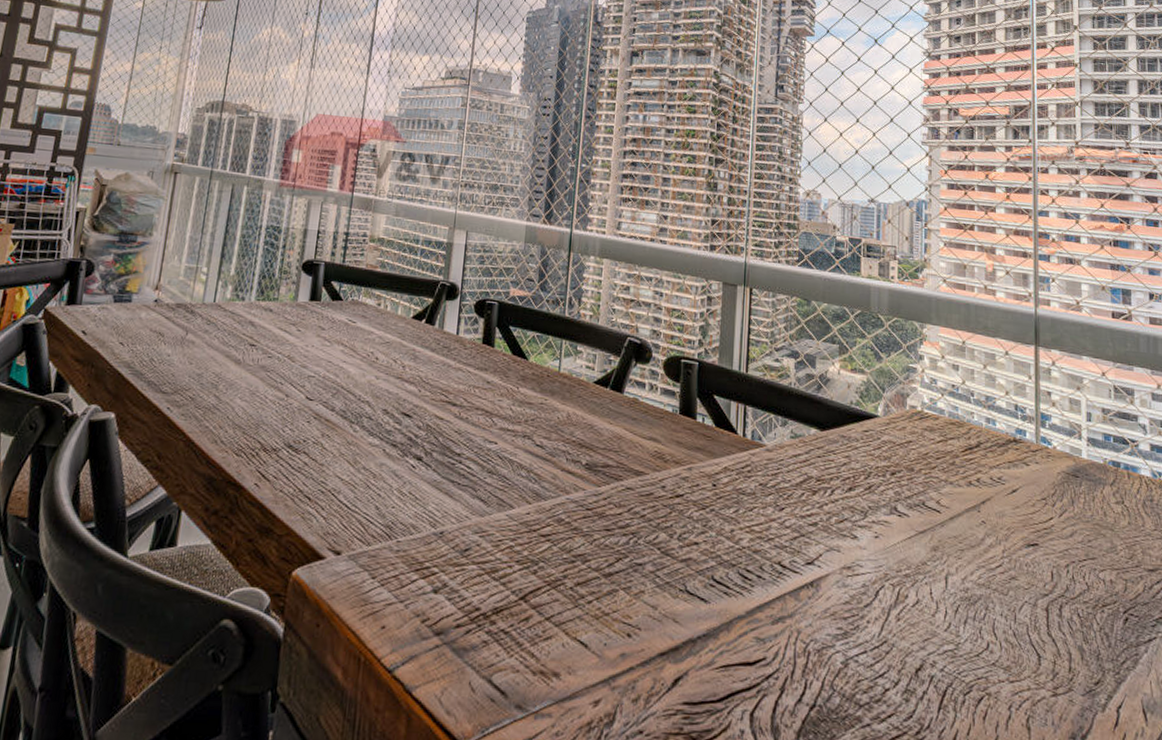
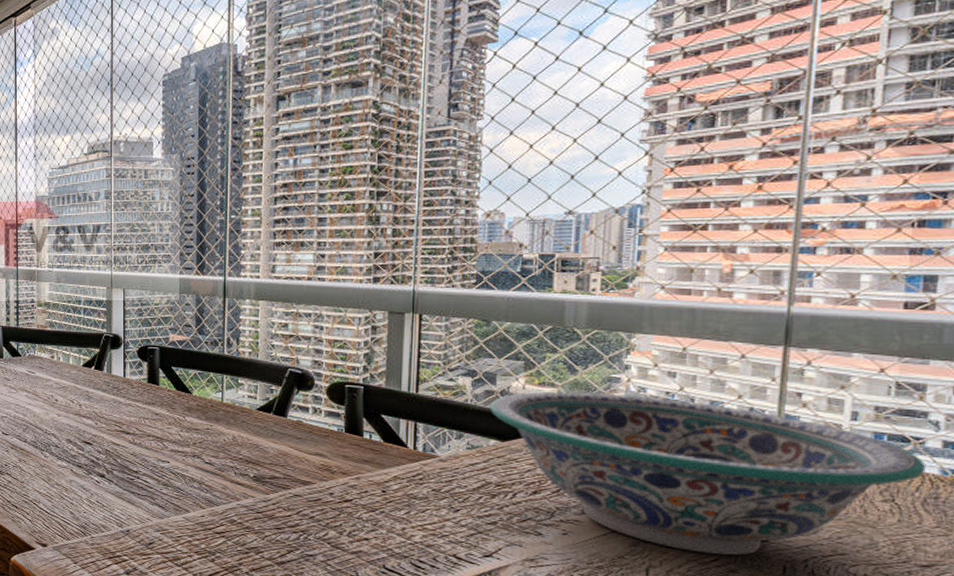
decorative bowl: none [811,378,1142,561] -> present [491,391,926,556]

